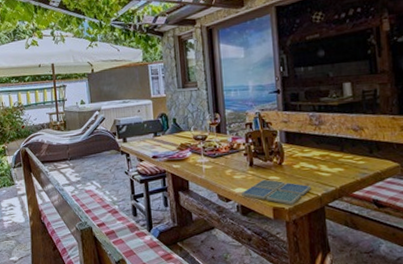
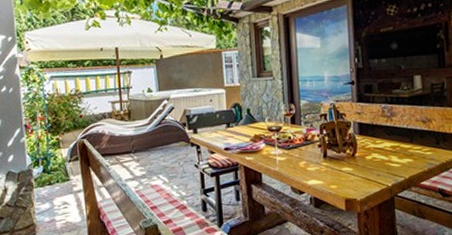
drink coaster: present [240,179,312,205] -> none [314,170,382,196]

